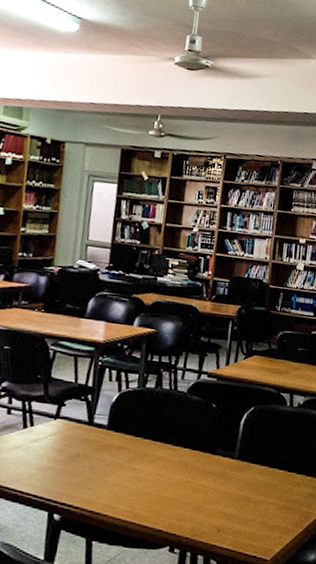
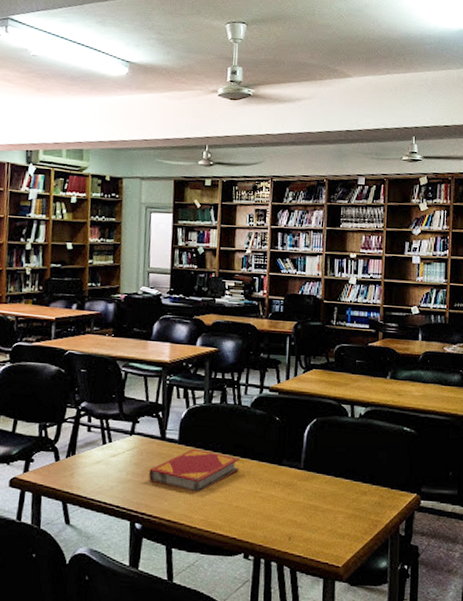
hardback book: none [72,434,172,482] -> present [149,448,240,492]

